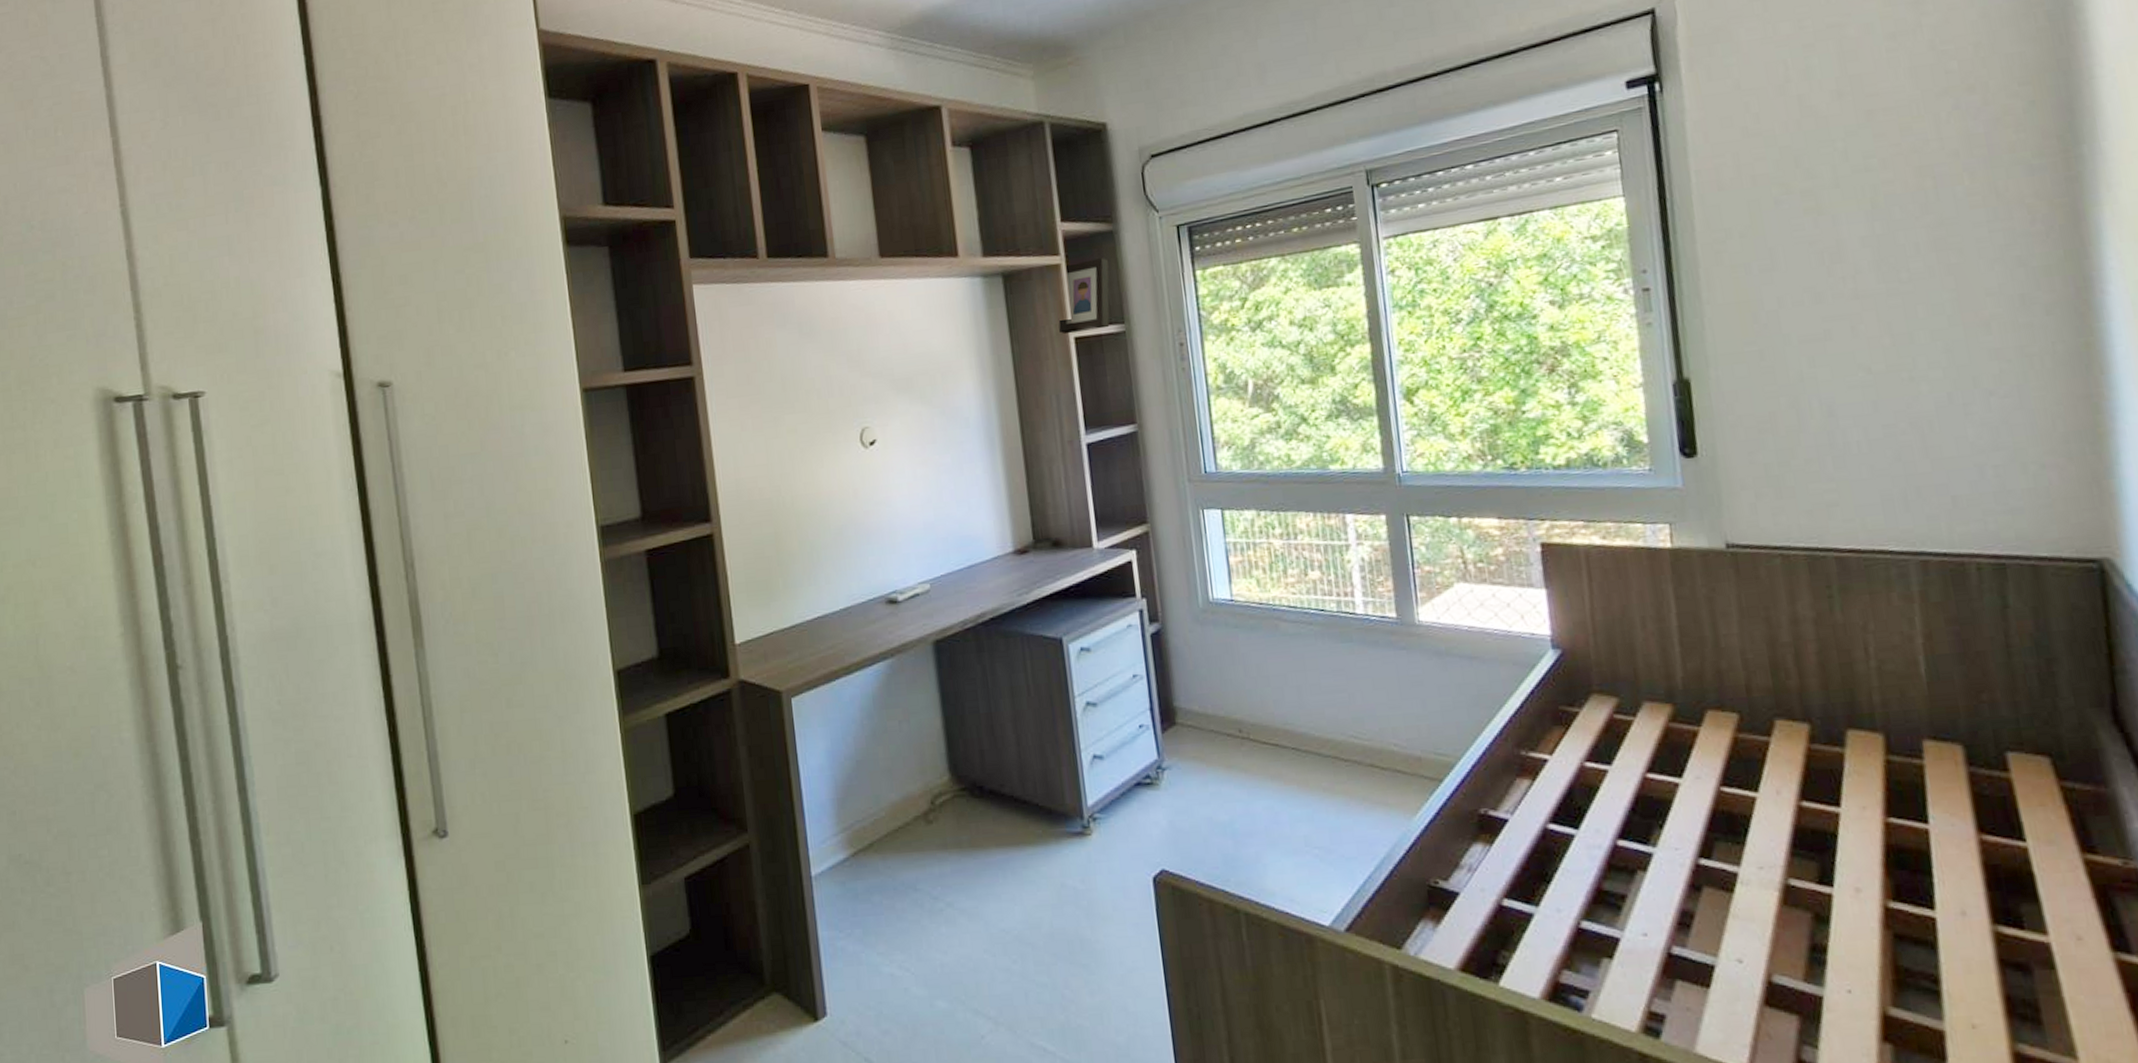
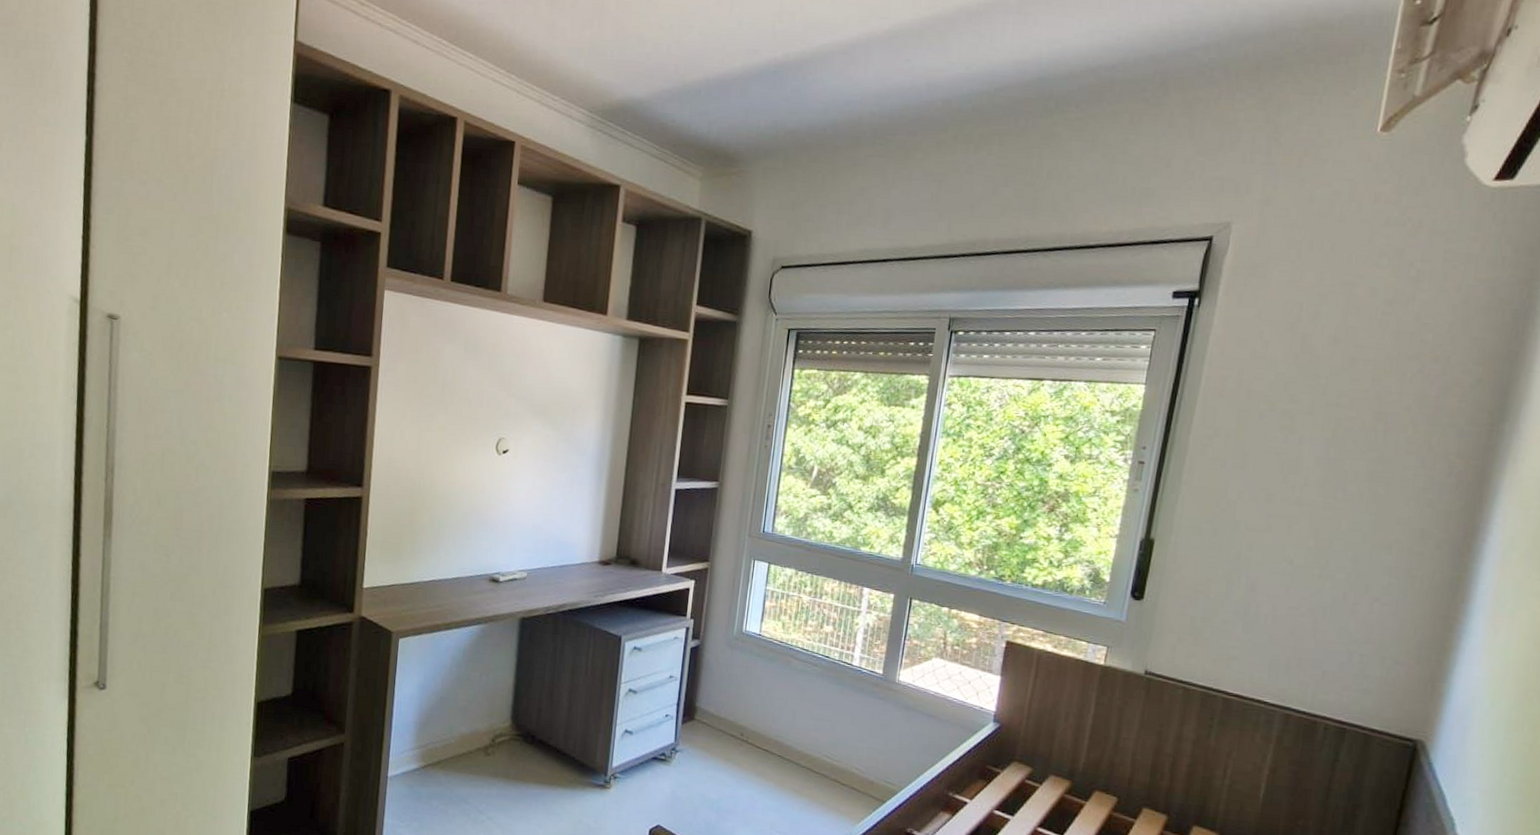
picture frame: present [1058,258,1110,335] -> none [675,341,728,400]

